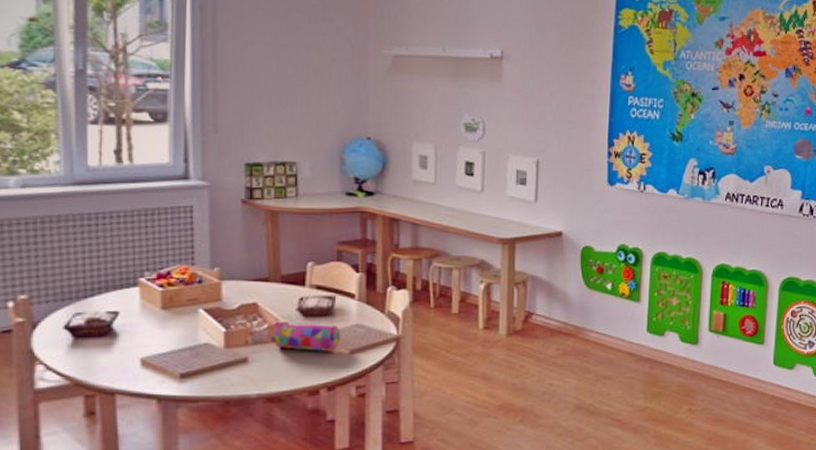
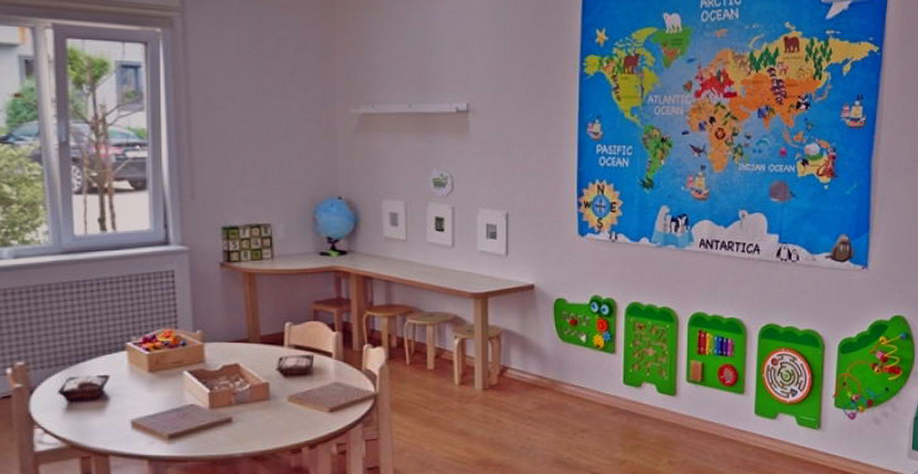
pencil case: present [270,321,341,351] -> none [252,381,320,410]

